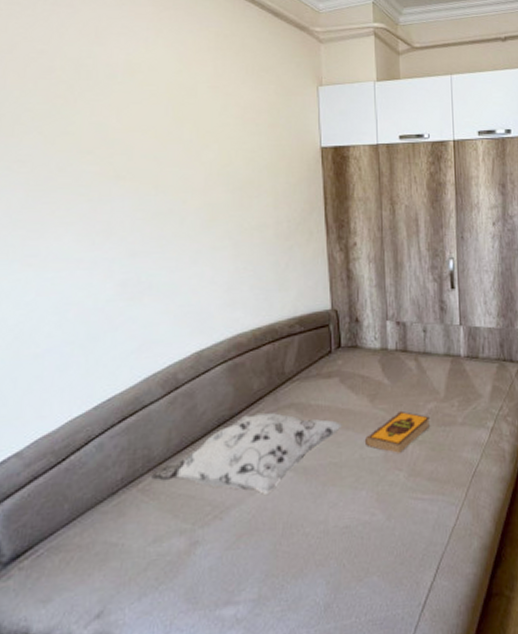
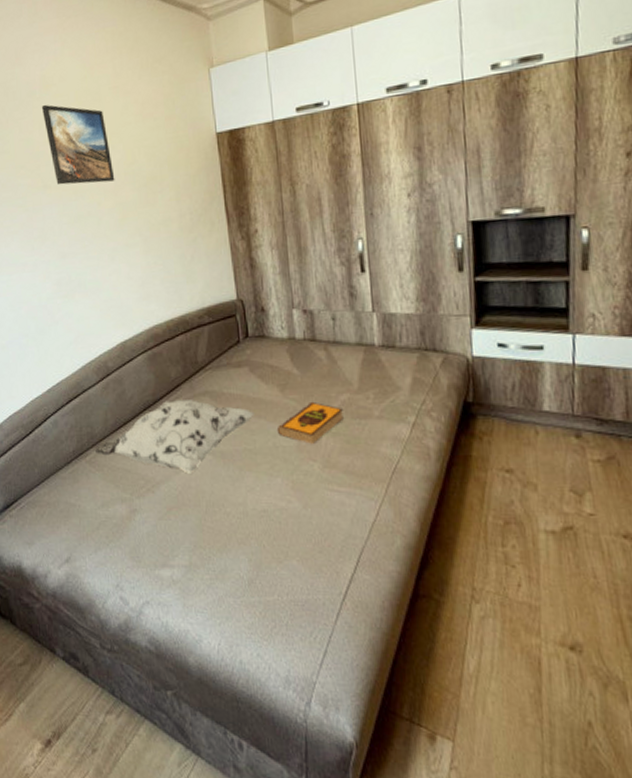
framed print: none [122,90,206,180] -> present [41,104,115,185]

